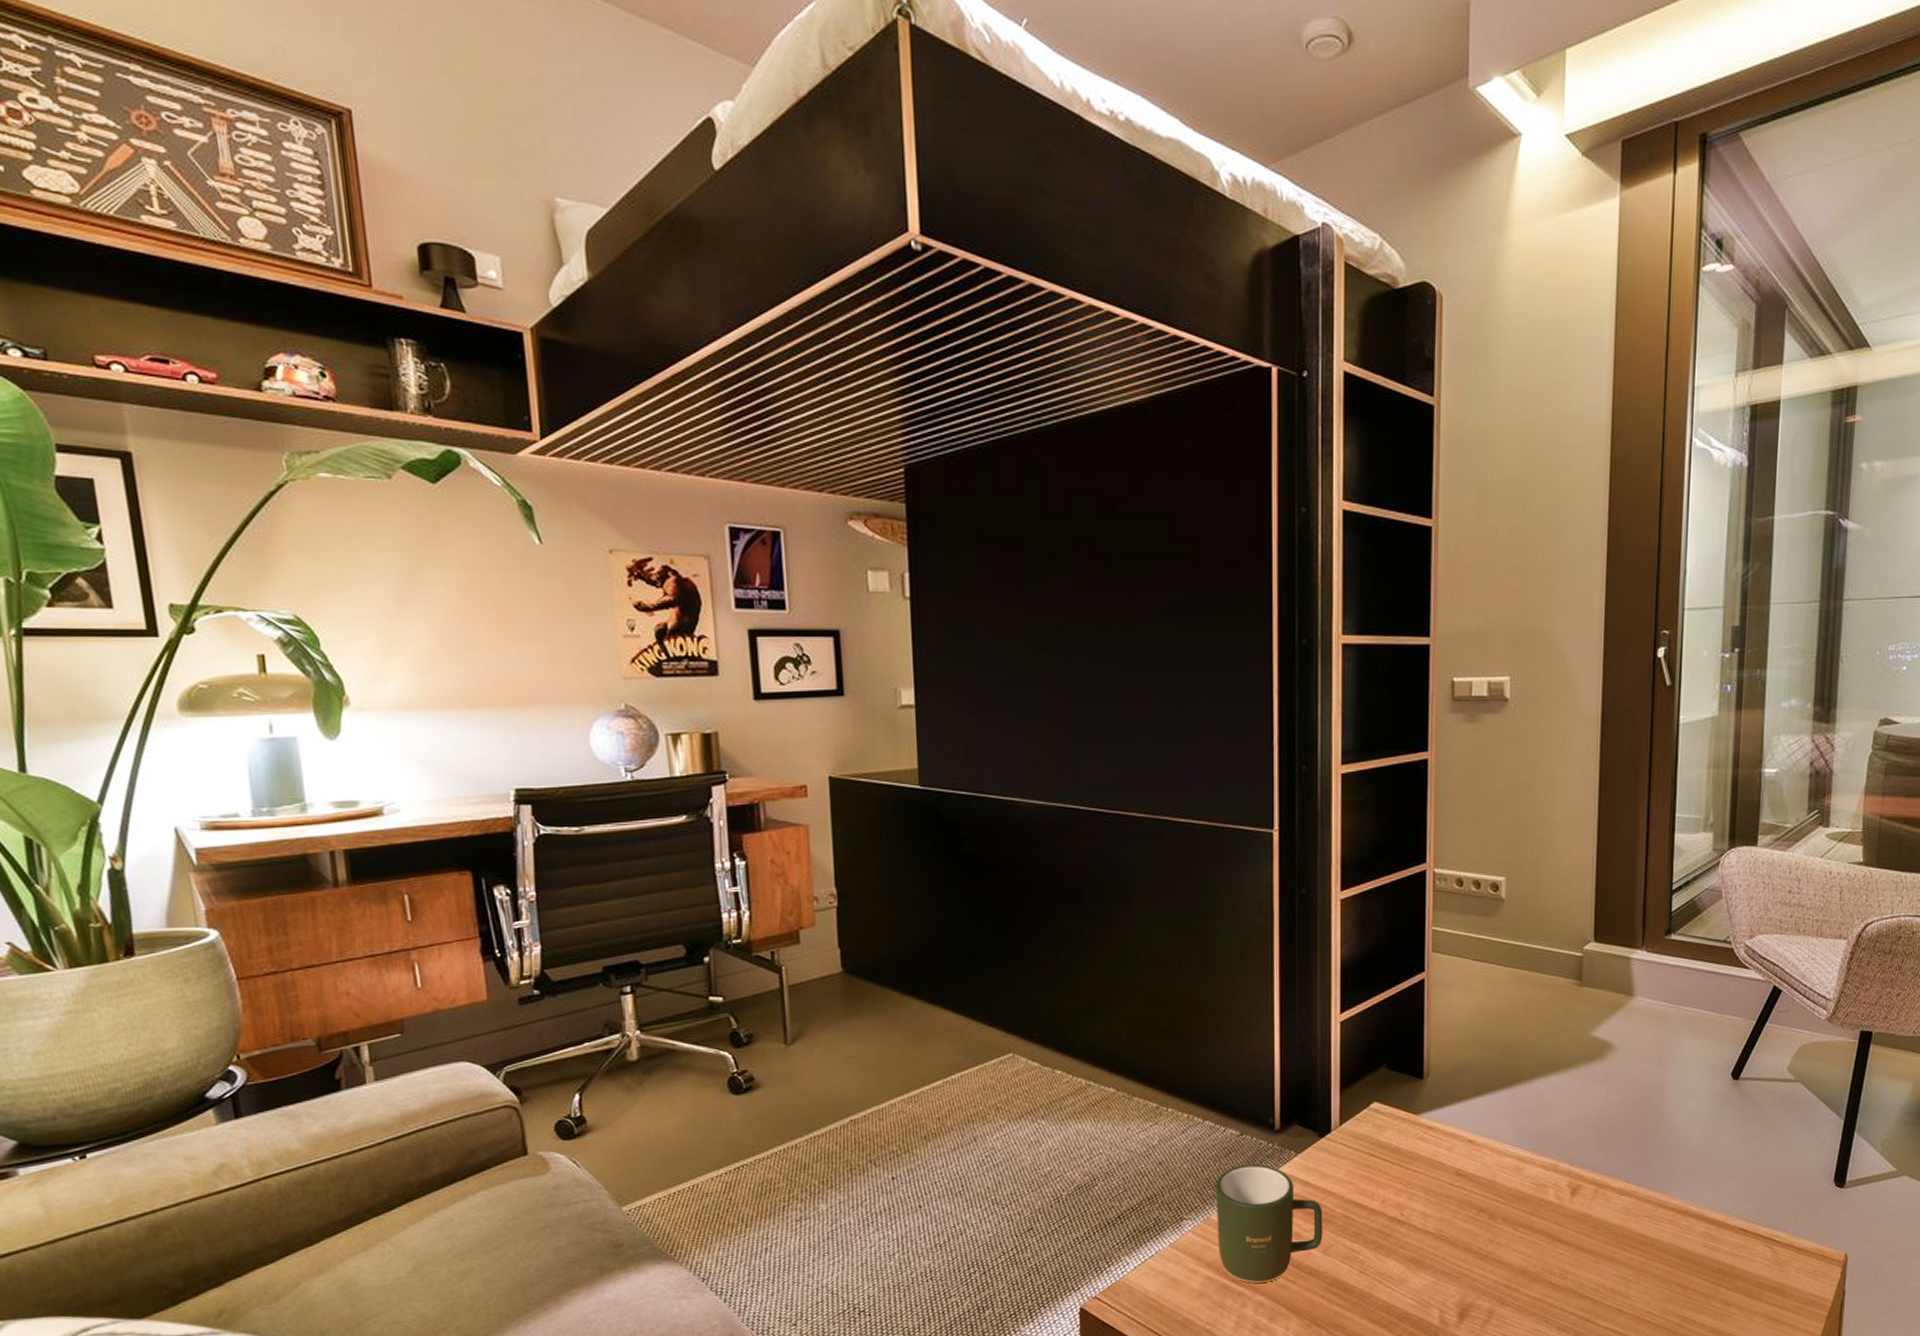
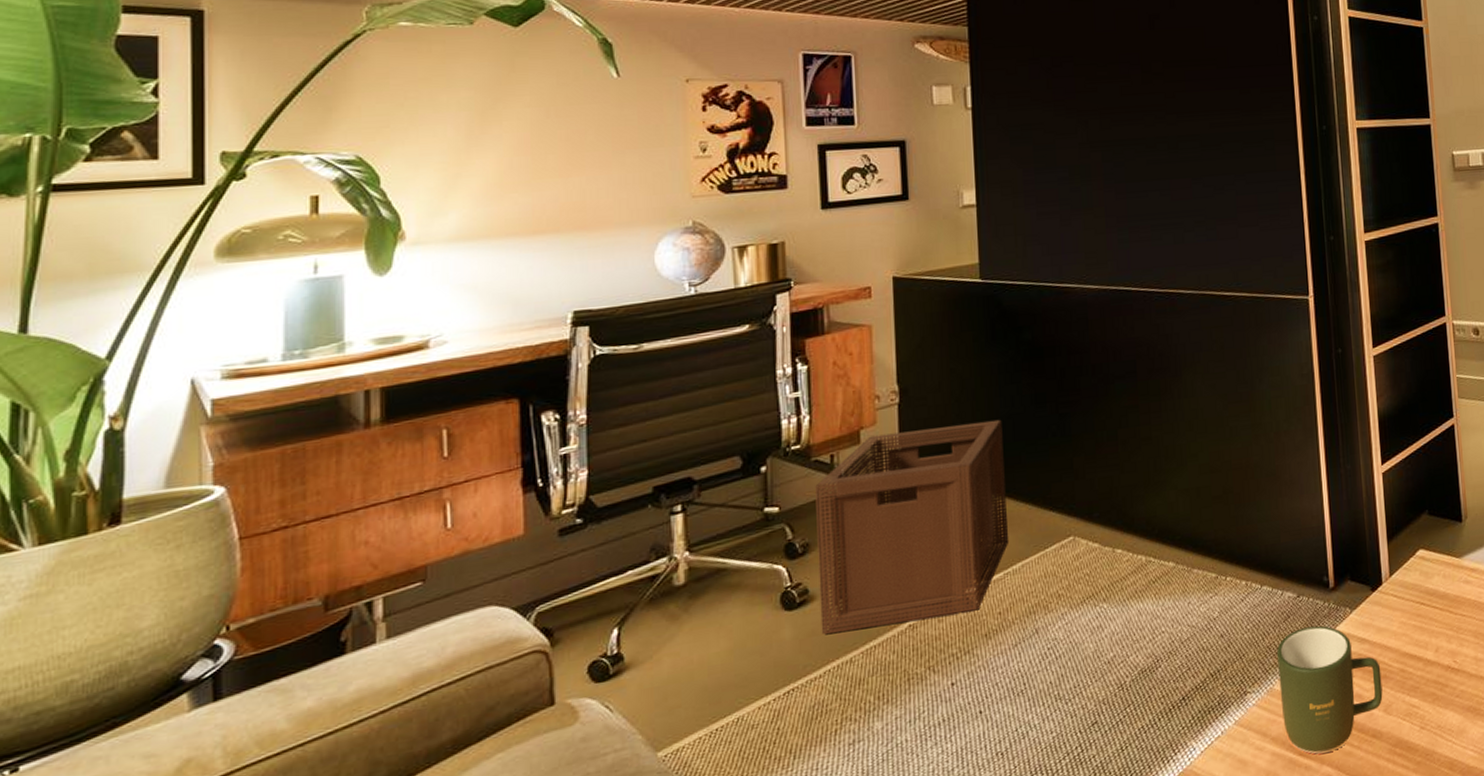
storage basket: none [757,931,949,1121] -> present [815,419,1010,636]

